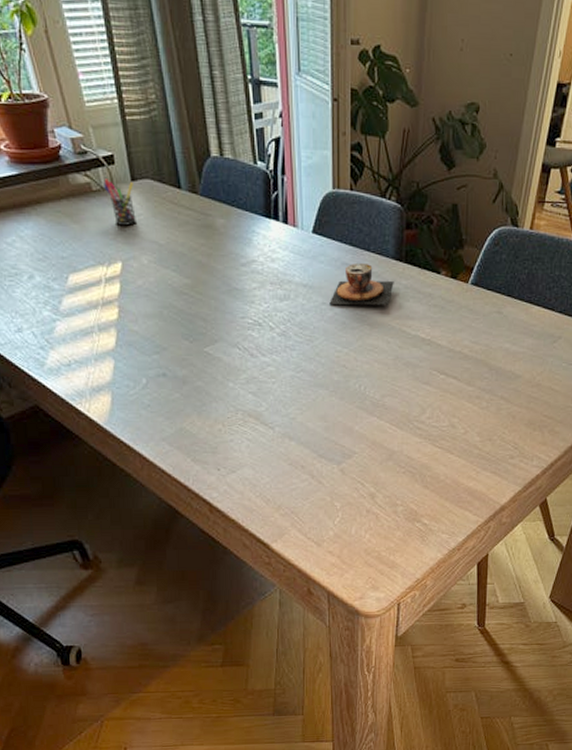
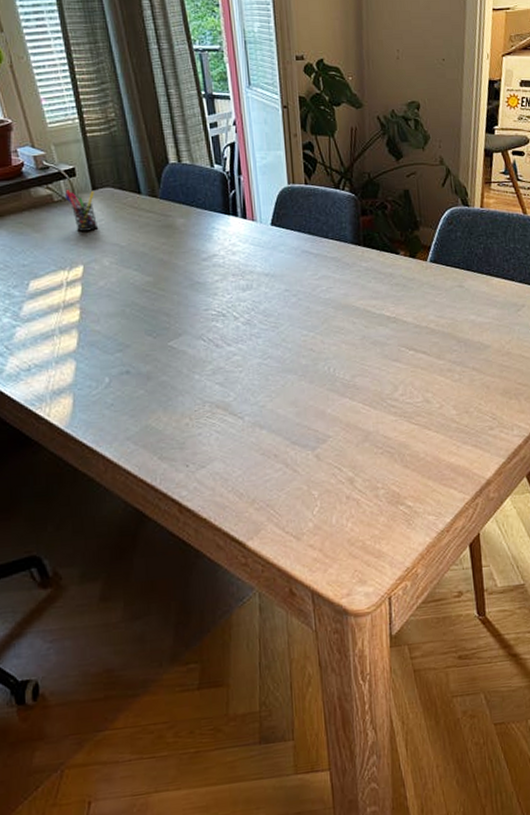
teacup: present [329,262,394,306] -> none [292,249,355,292]

